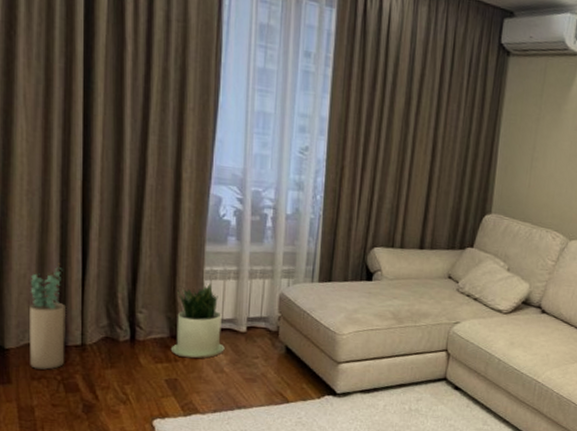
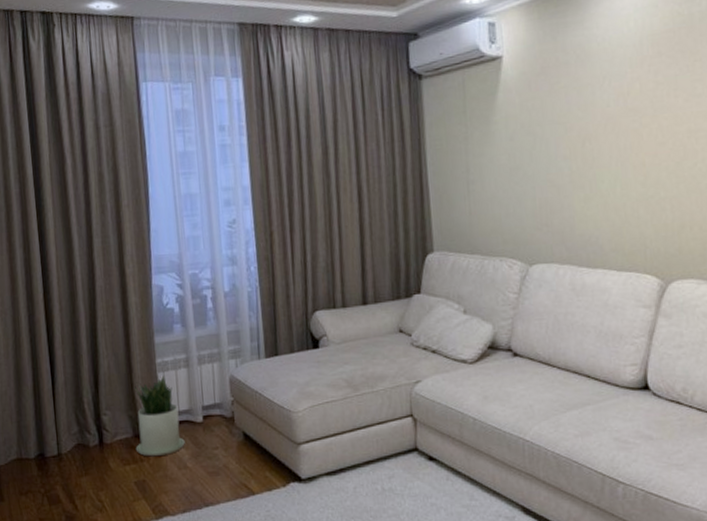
vase: present [30,262,67,370] -> none [11,375,46,484]

